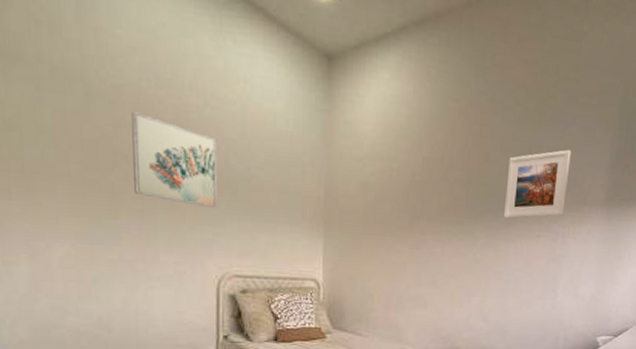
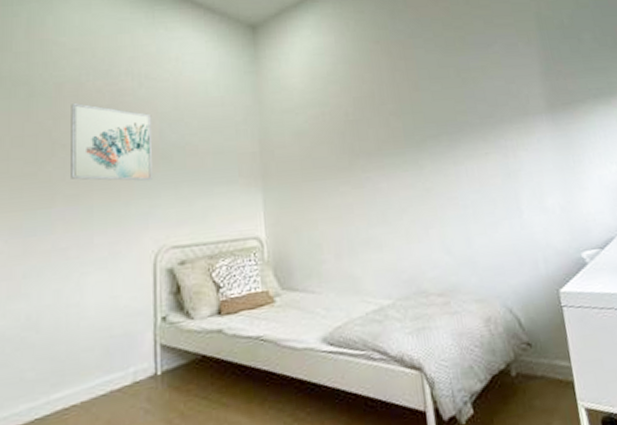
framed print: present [503,150,571,219] -> none [439,67,508,142]

